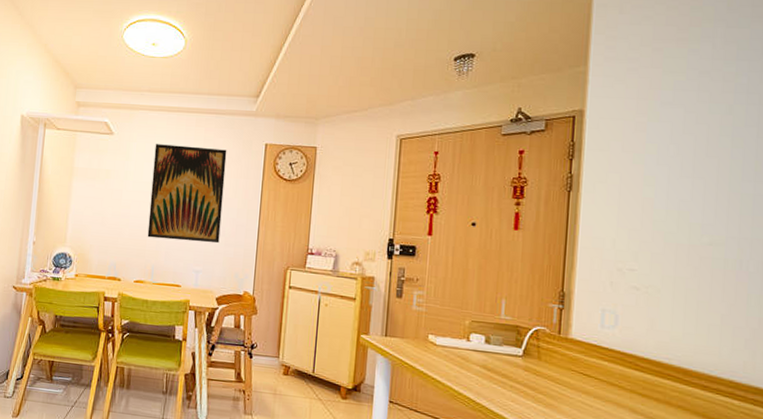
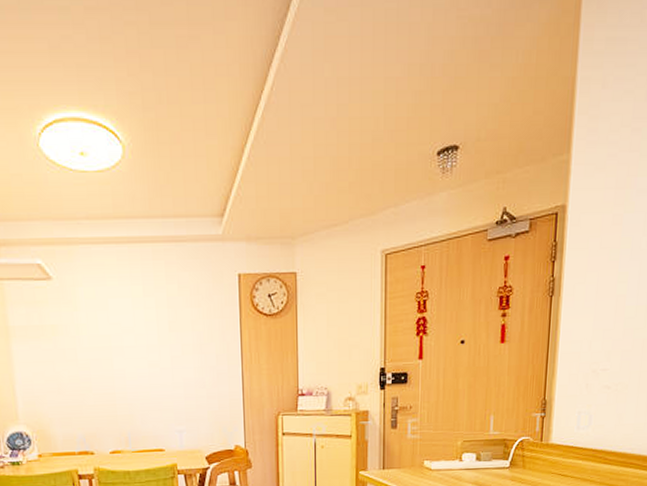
wall art: present [147,144,227,244] -> none [107,285,201,401]

